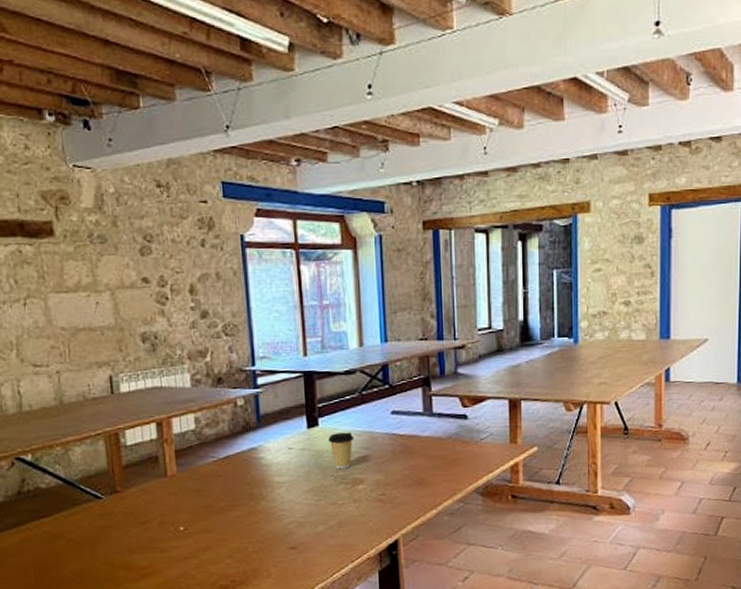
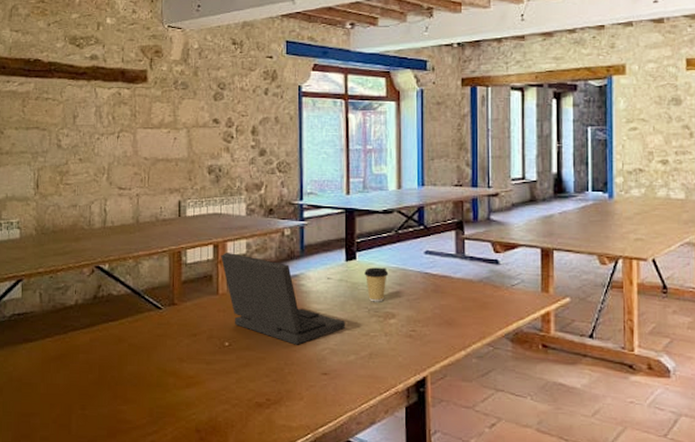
laptop: none [166,430,312,522] -> present [221,253,346,345]

